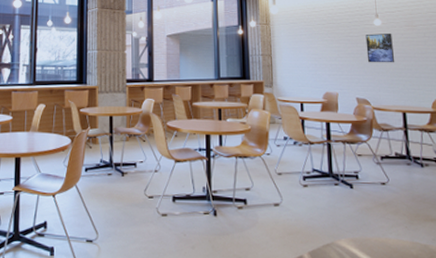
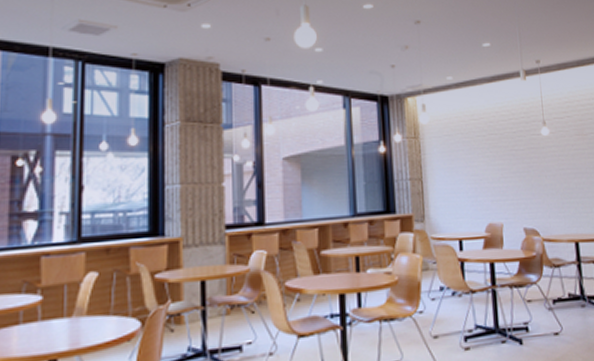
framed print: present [365,32,395,63] -> none [532,144,566,183]

